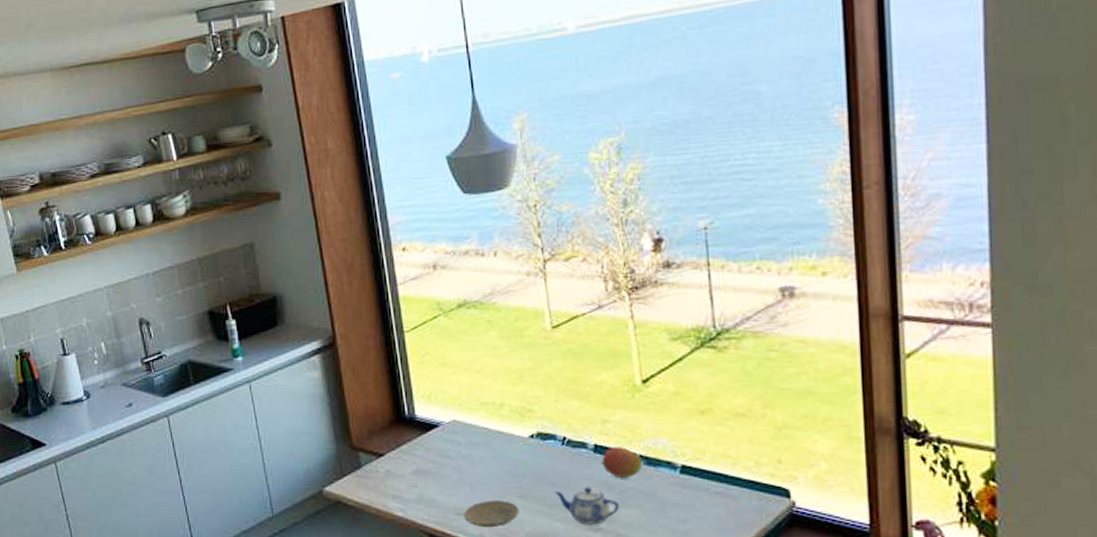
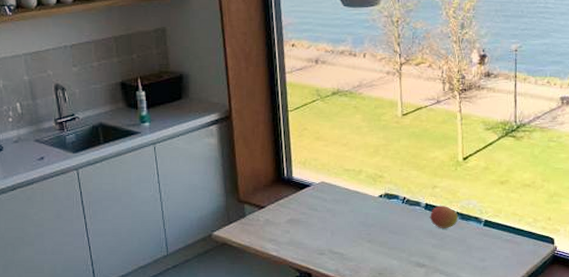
plate: present [464,501,519,528] -> none [324,244,367,264]
teapot: present [554,487,619,525] -> none [394,234,439,262]

